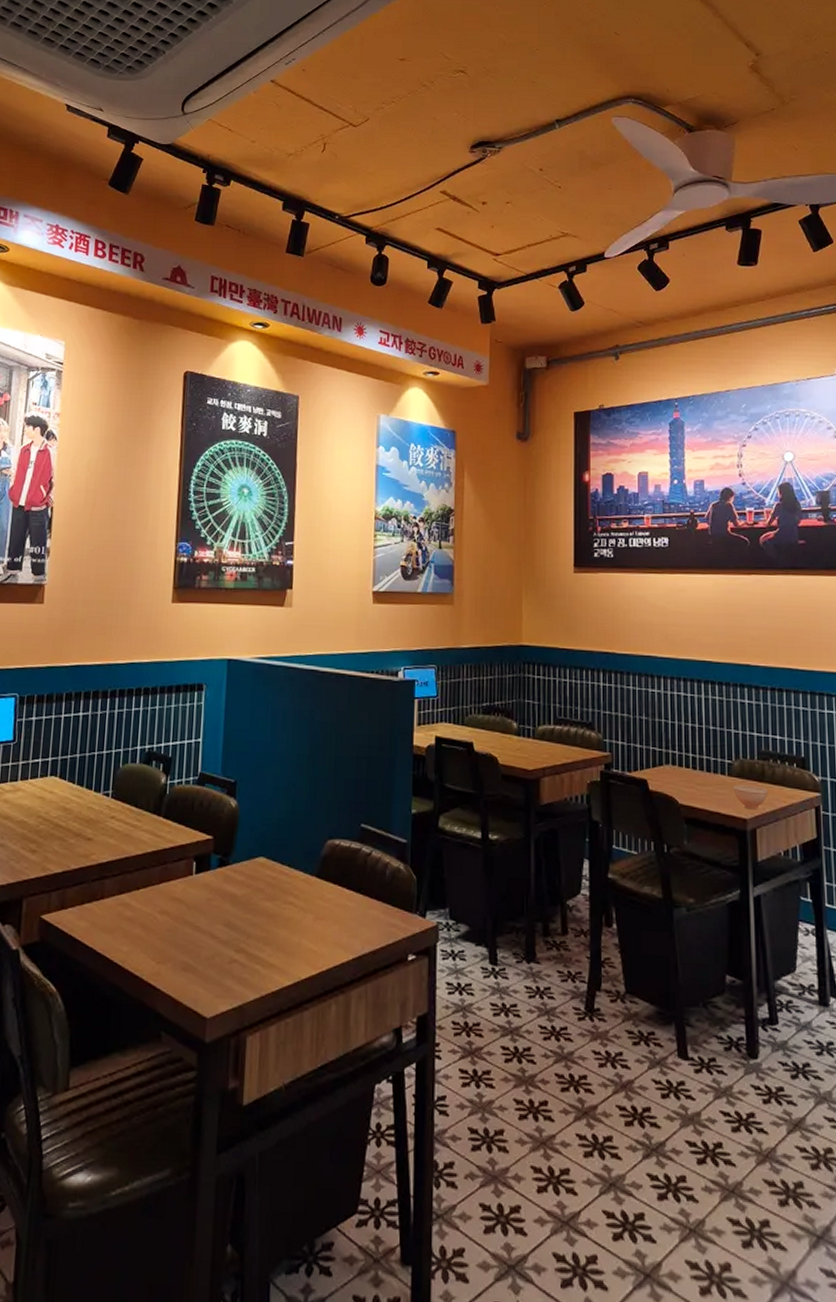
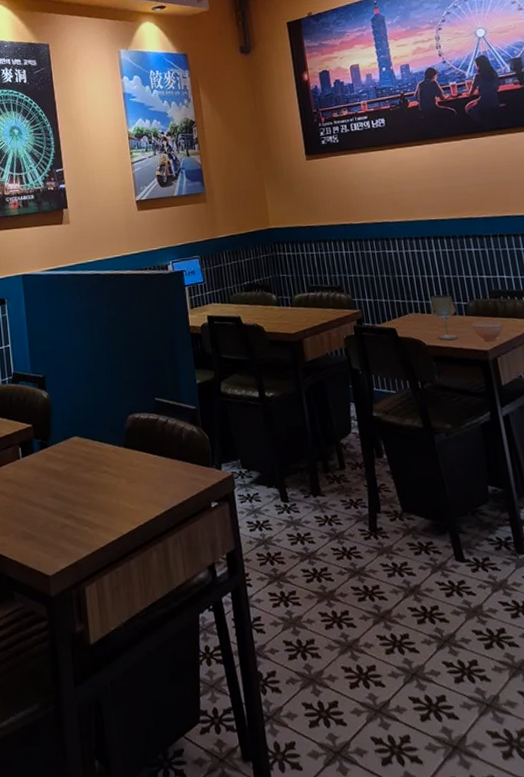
wine glass: none [689,748,718,801] -> present [430,294,458,340]

